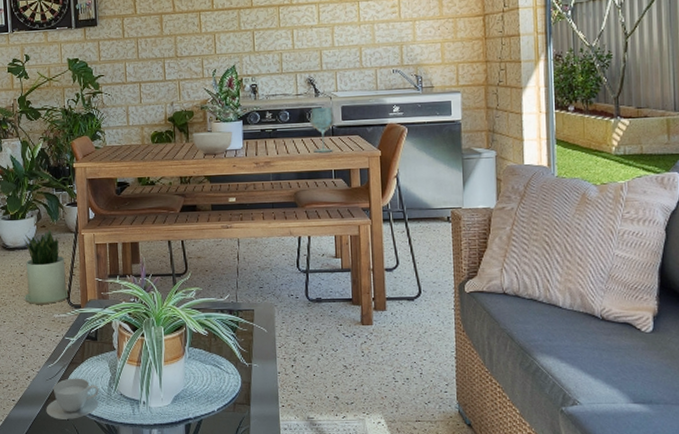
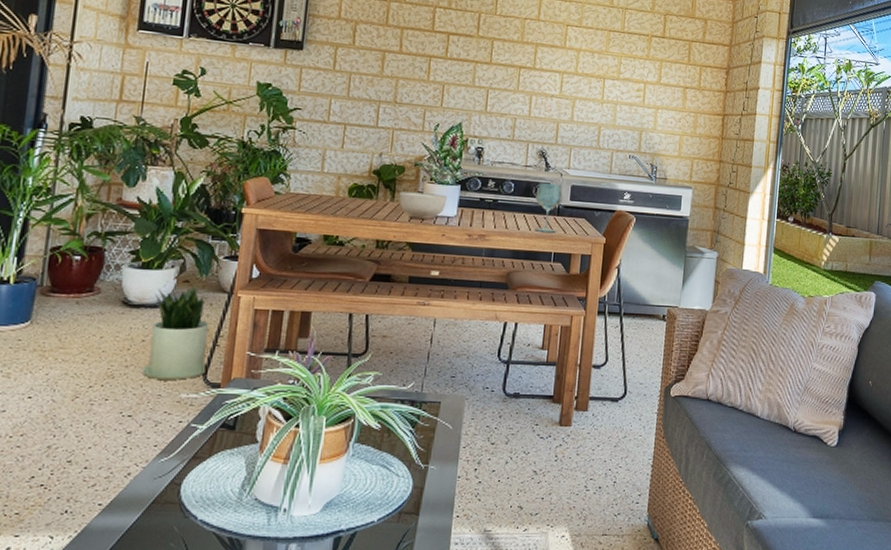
teacup: present [46,378,99,419] -> none [145,477,227,531]

